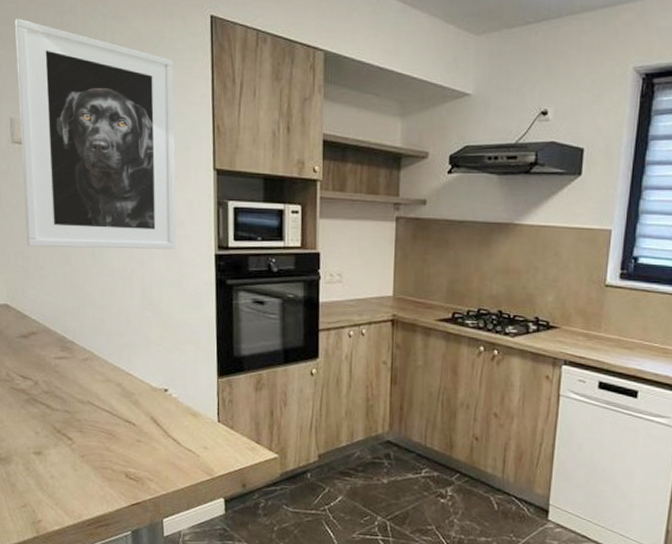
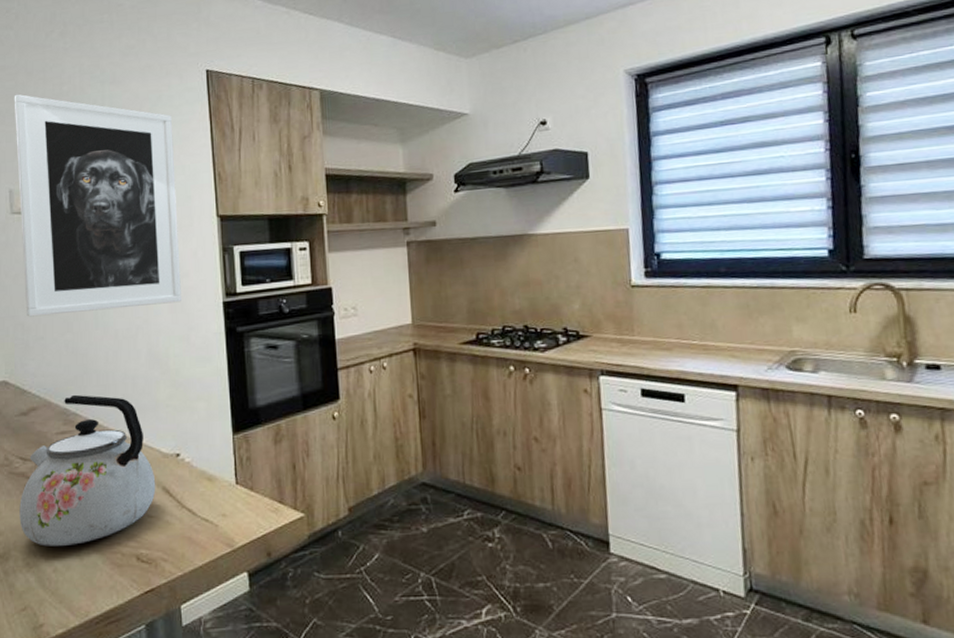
kettle: none [20,324,145,458] -> present [19,394,156,546]

